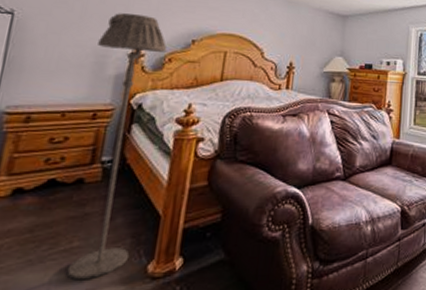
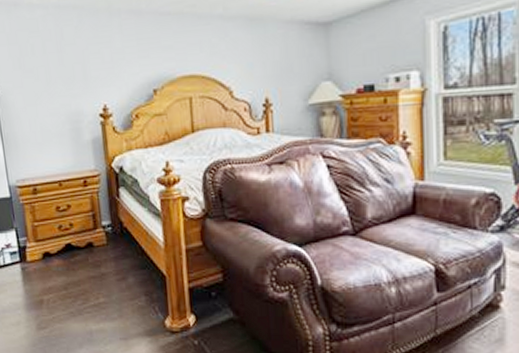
floor lamp: present [66,13,167,280] -> none [68,70,148,331]

